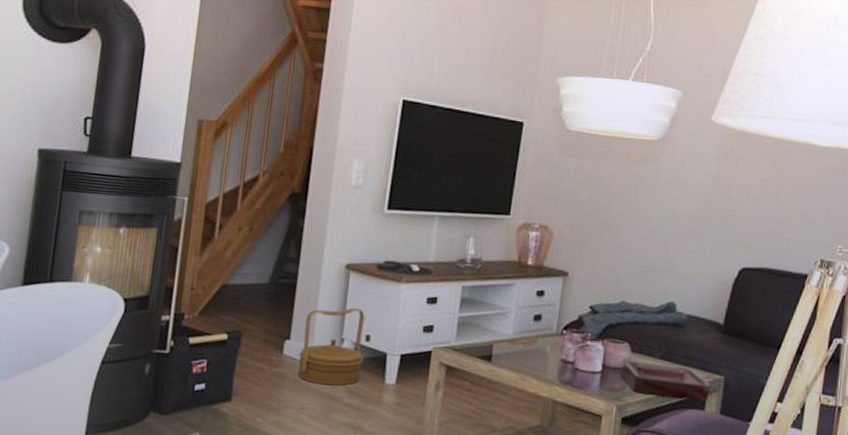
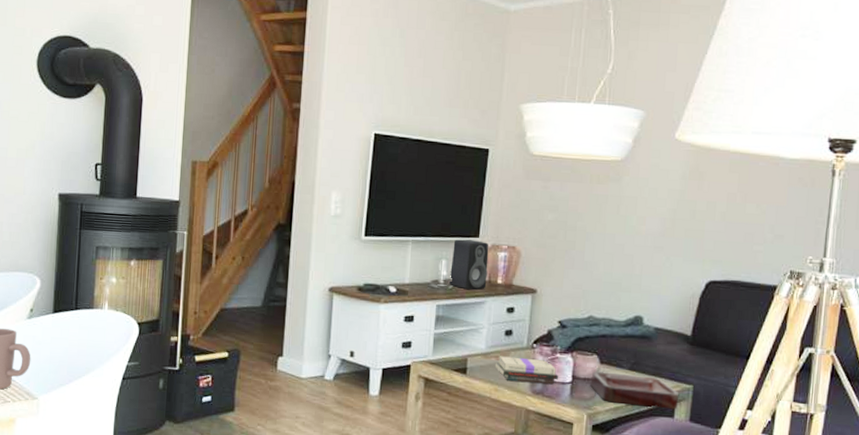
woven basket: present [297,308,365,386] -> none [290,327,349,397]
speaker: none [477,216,520,271] -> present [449,239,489,290]
books: none [522,342,588,374] -> present [494,356,558,385]

